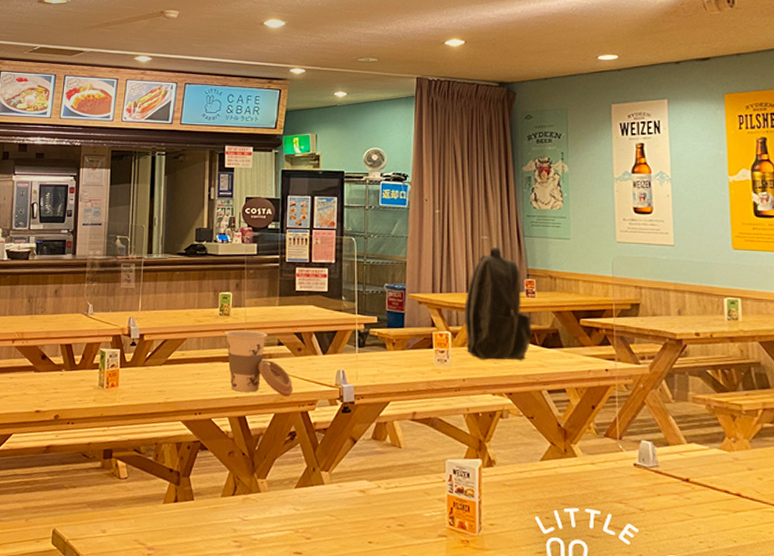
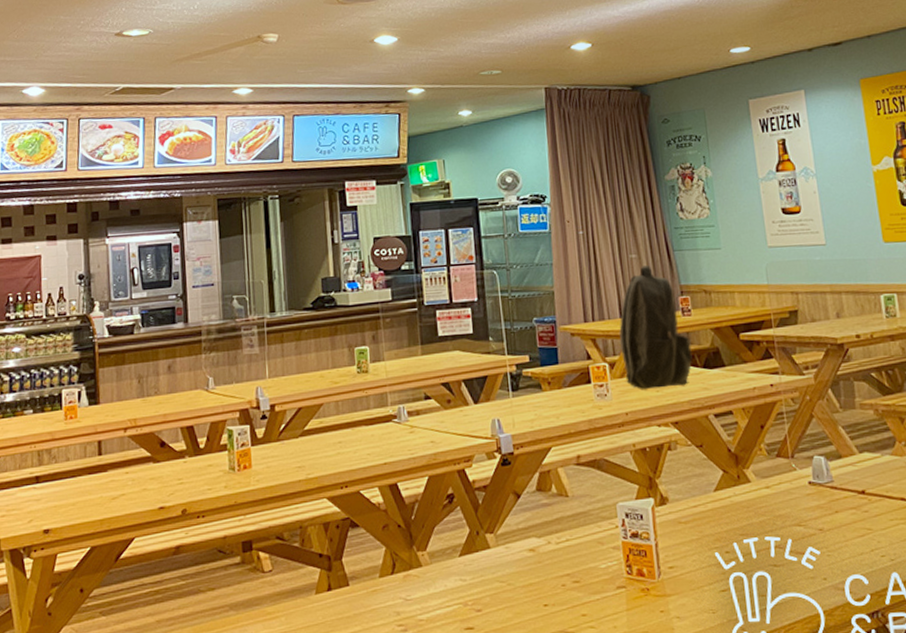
cup: present [224,330,293,397] -> none [364,386,447,457]

